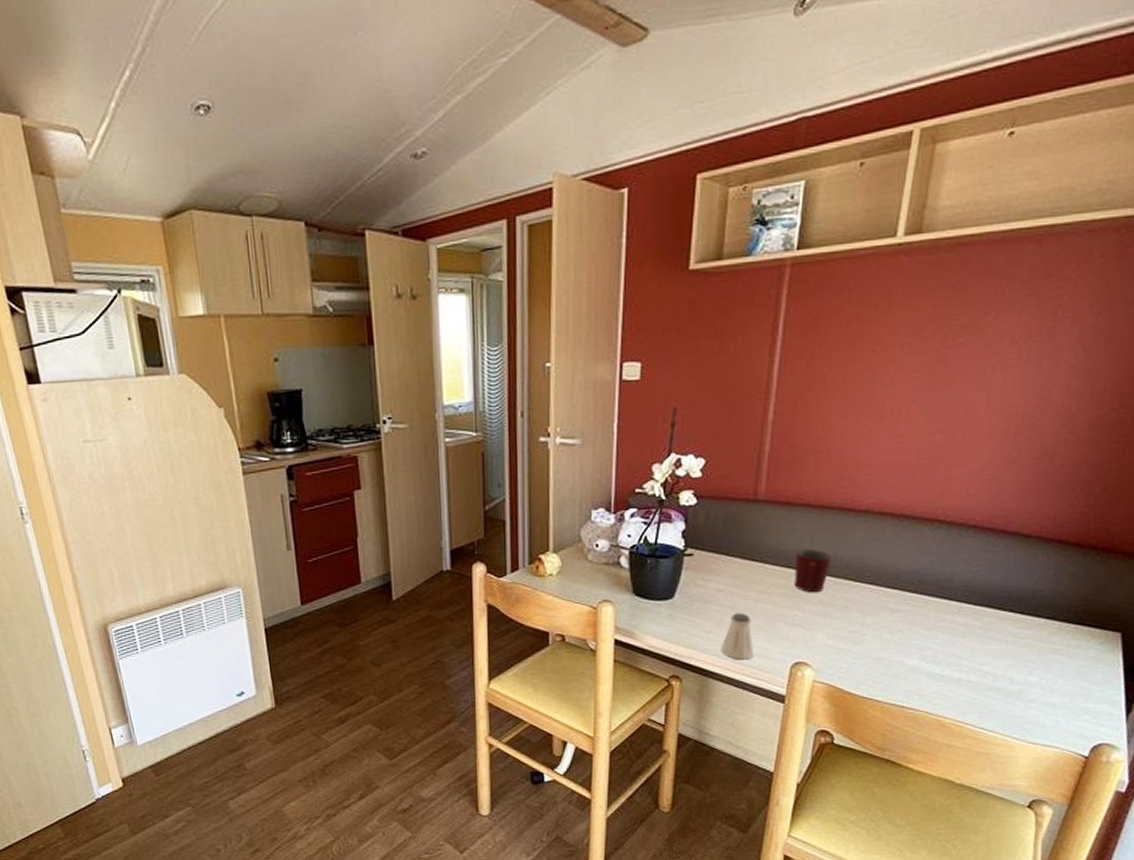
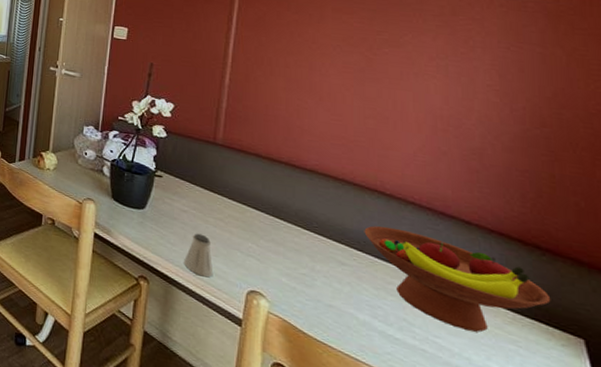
mug: present [794,549,831,593] -> none [248,191,281,232]
fruit bowl: none [919,558,1098,651] -> present [364,226,551,332]

